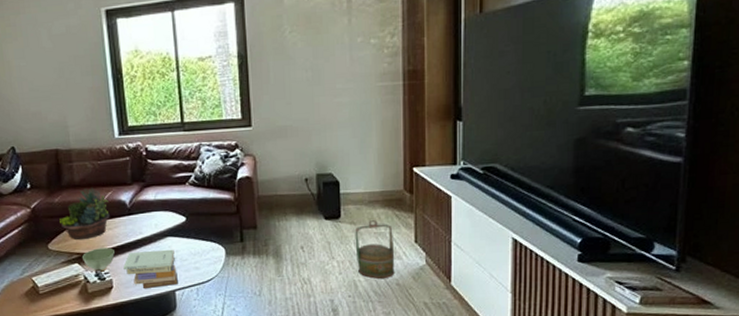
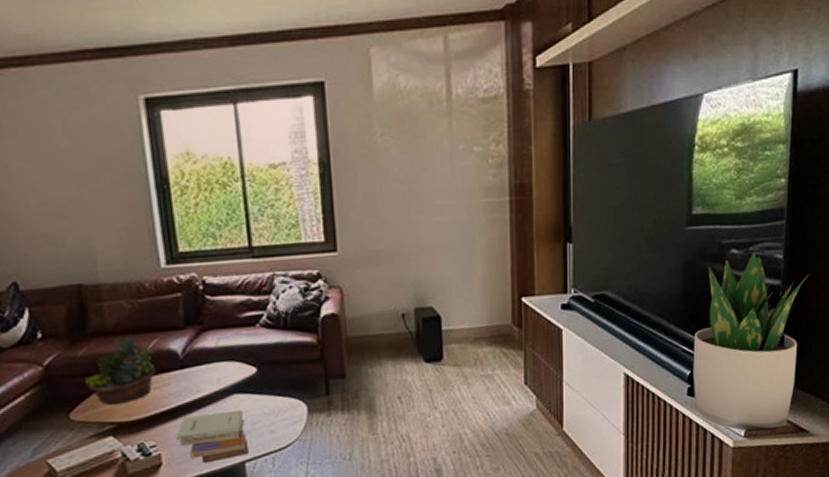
bowl: present [81,248,115,272] -> none [117,412,164,445]
decorative basket: present [355,220,395,280] -> none [459,361,504,430]
planter: none [584,130,715,300] -> present [693,252,809,432]

